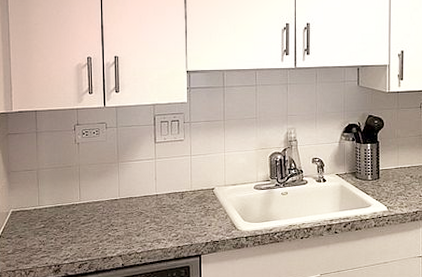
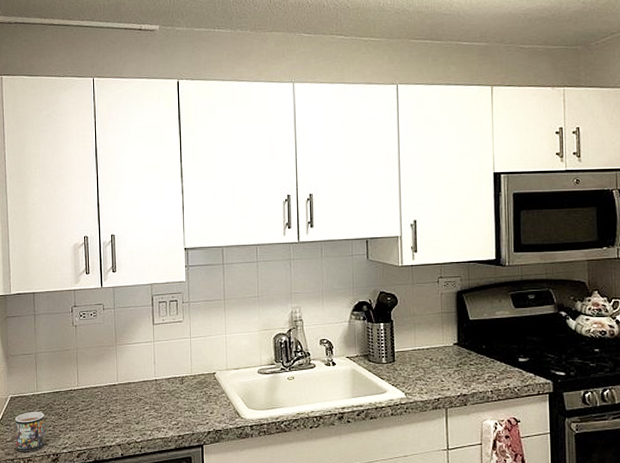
mug: none [17,225,47,263] -> present [15,412,46,451]

